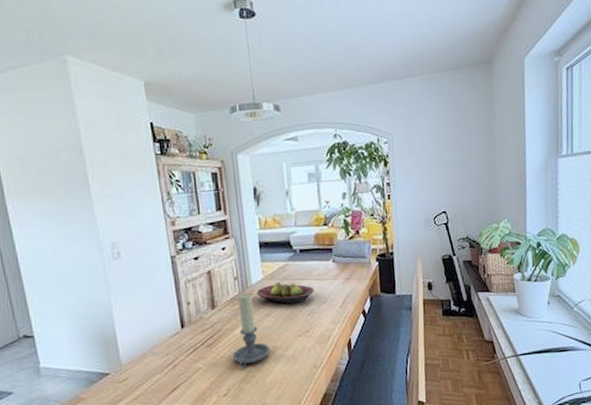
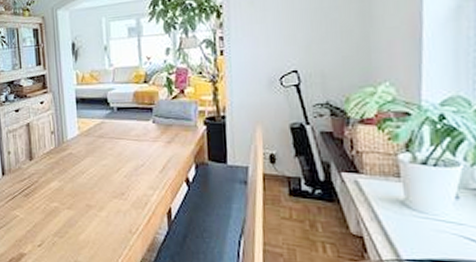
candle holder: present [233,293,270,369] -> none [48,148,83,223]
fruit bowl: present [256,281,314,304] -> none [72,139,131,163]

